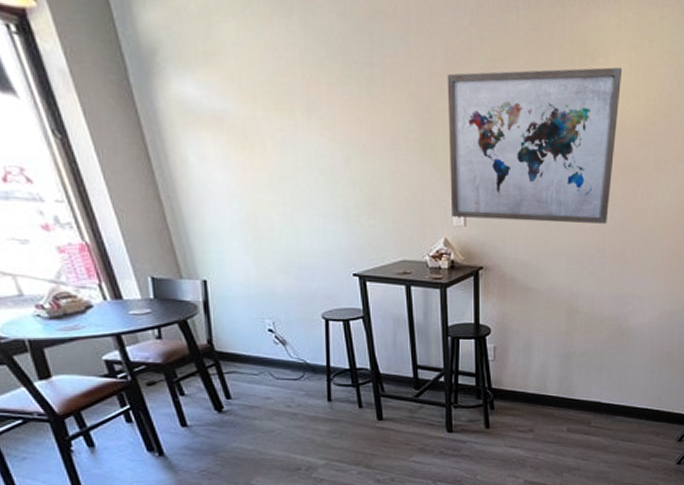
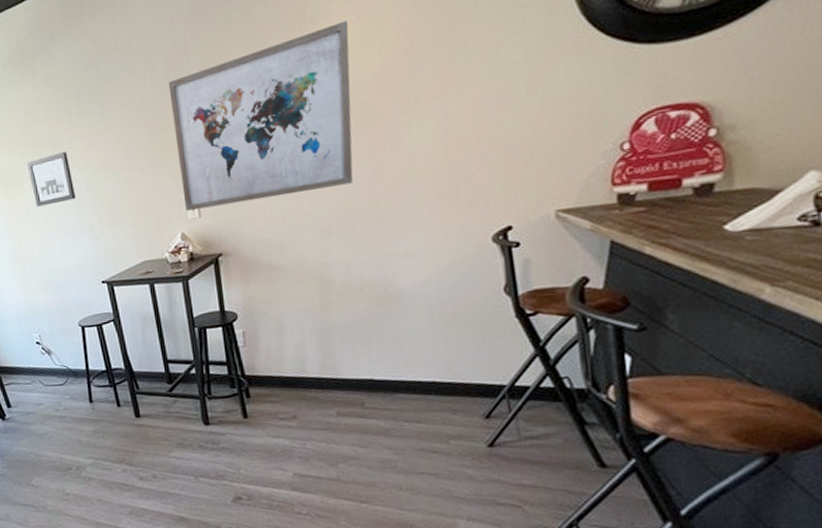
wall art: none [272,118,331,177] -> present [27,152,76,207]

